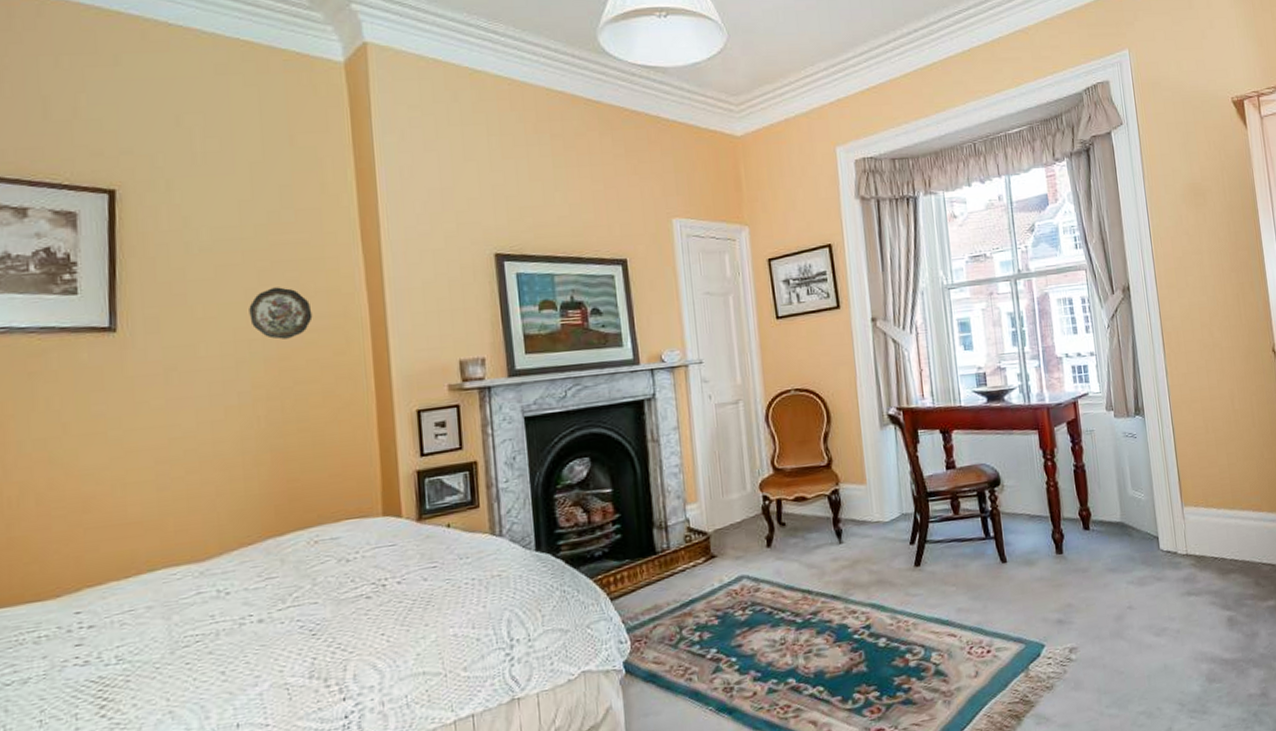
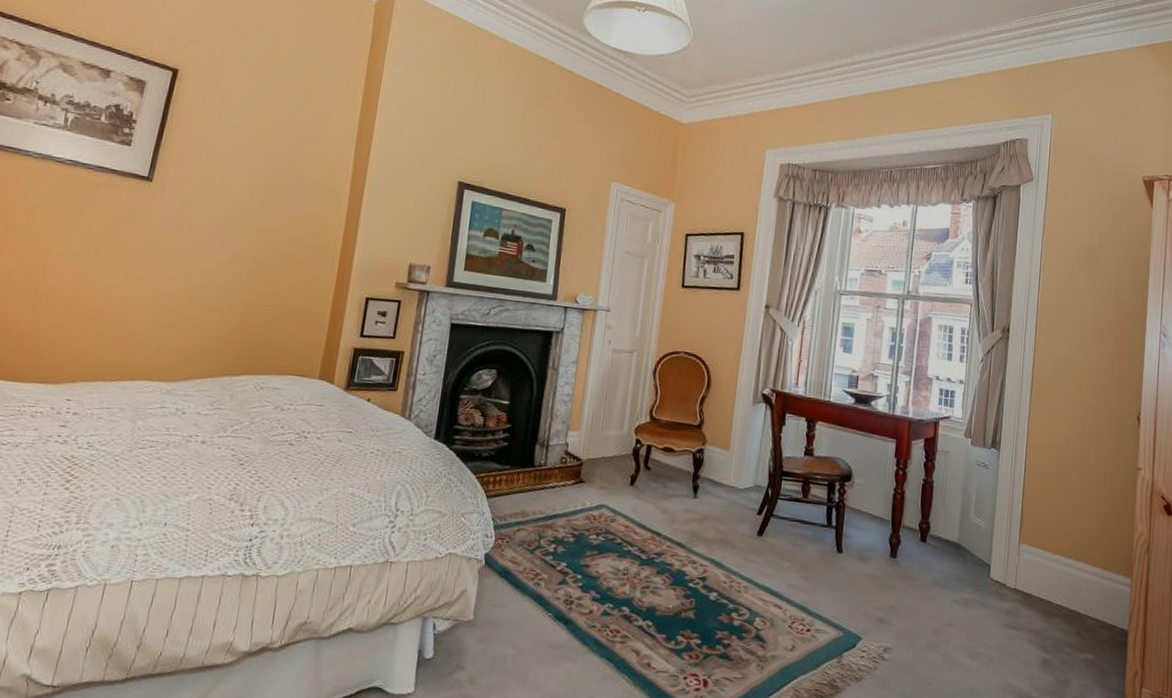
decorative plate: present [249,287,313,339] -> none [254,172,304,216]

